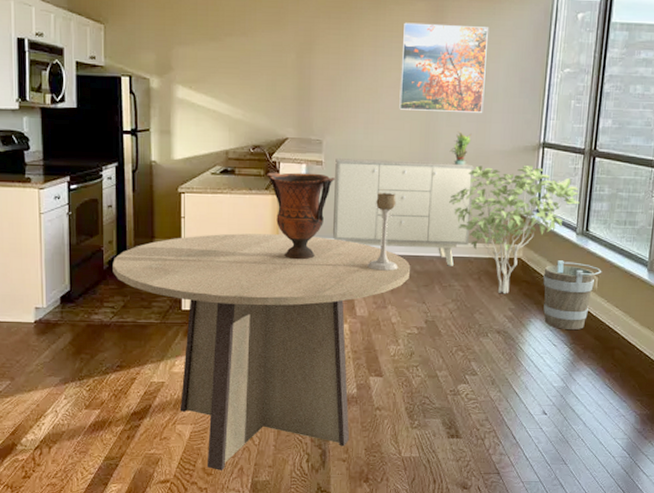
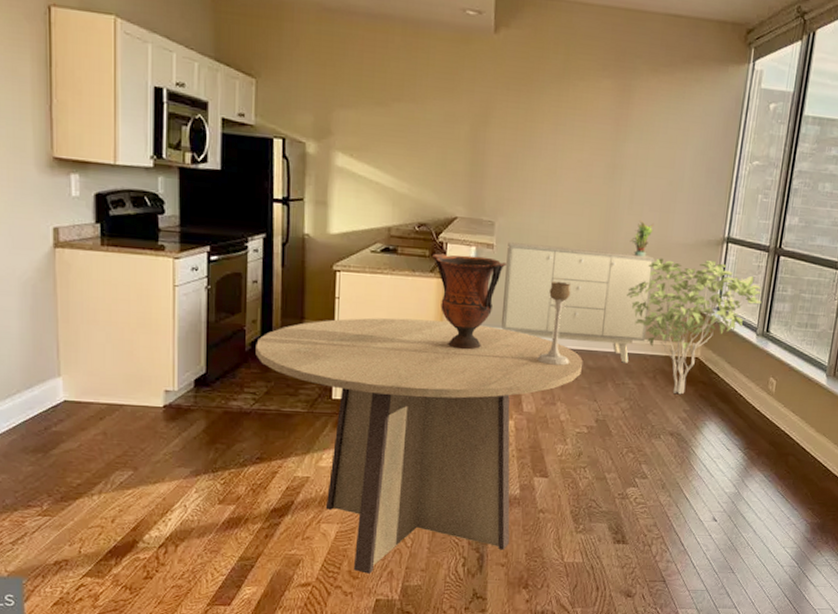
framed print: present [399,22,488,113] -> none [578,100,677,202]
bucket: present [543,260,602,329] -> none [719,361,781,434]

